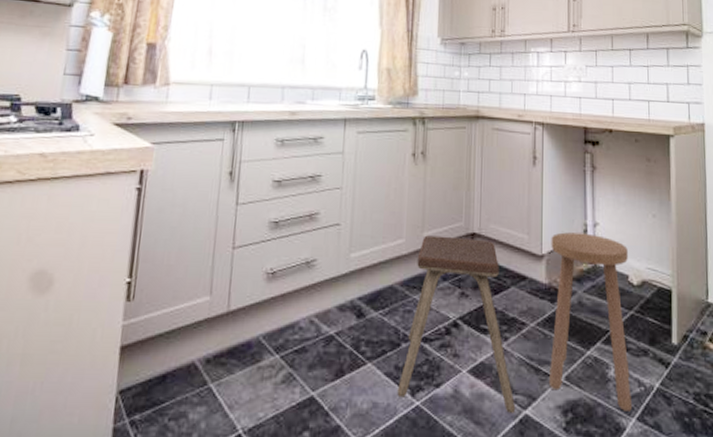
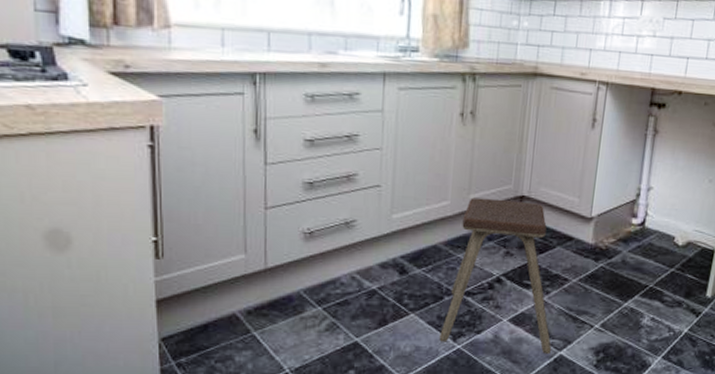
stool: present [548,232,632,411] -> none [584,196,678,351]

